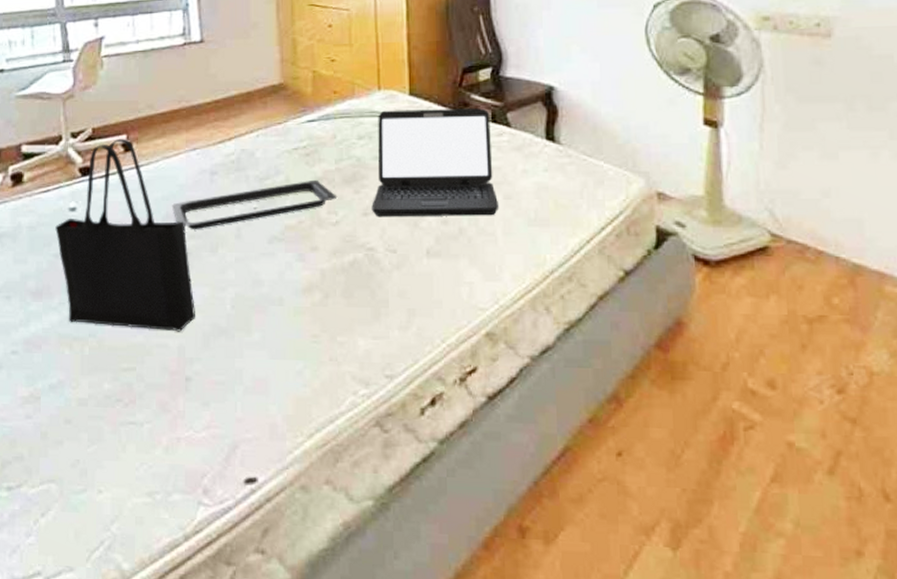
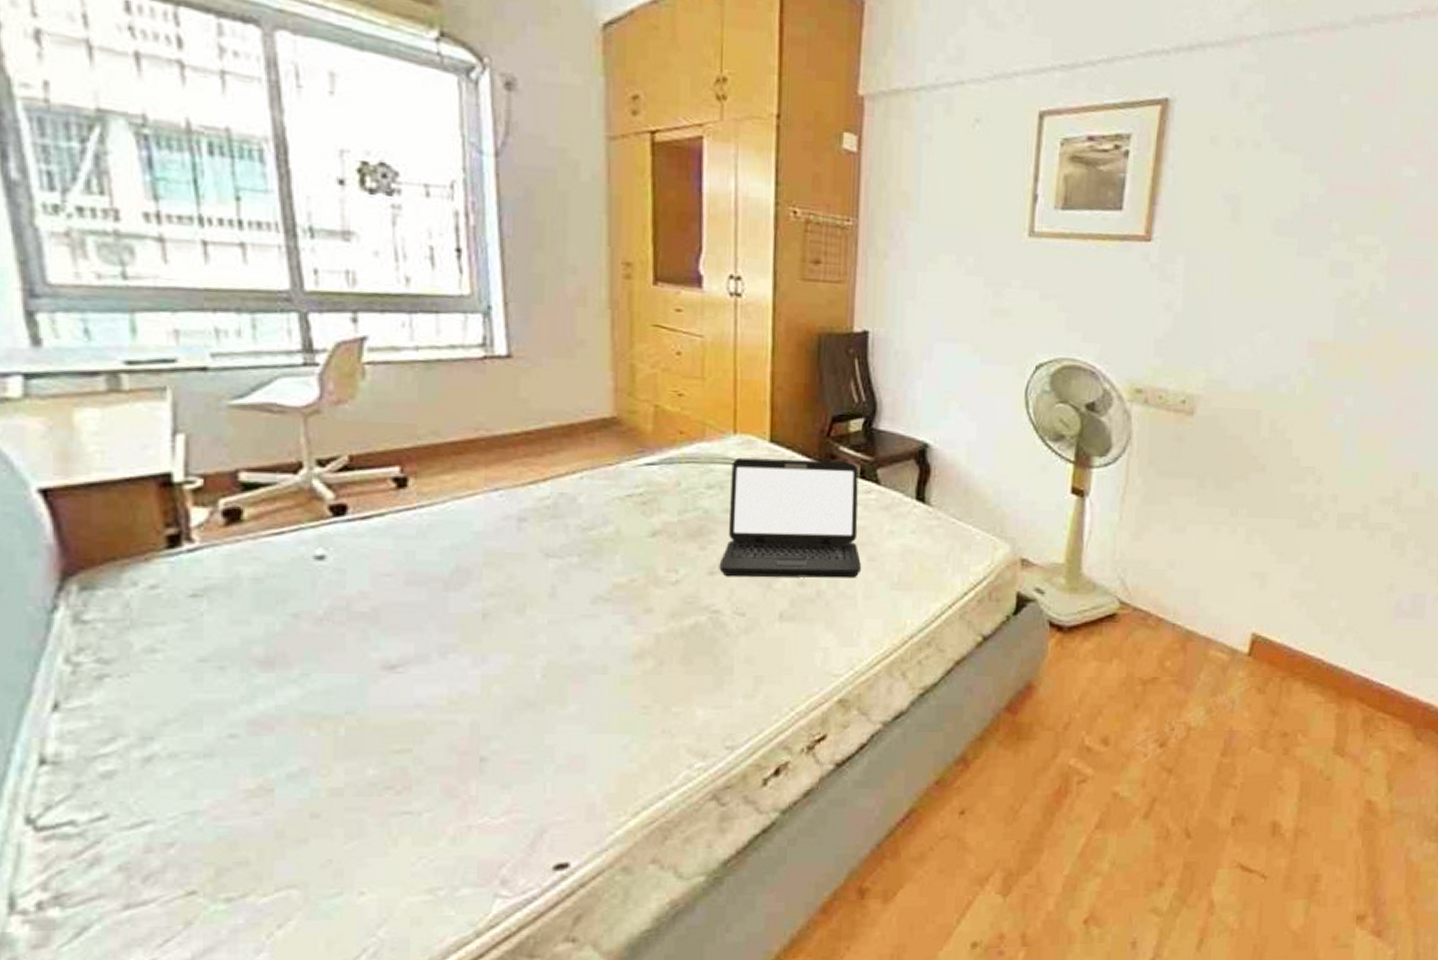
tote bag: present [55,138,195,332] -> none [294,470,494,706]
serving tray: present [171,179,338,229] -> none [463,532,679,586]

